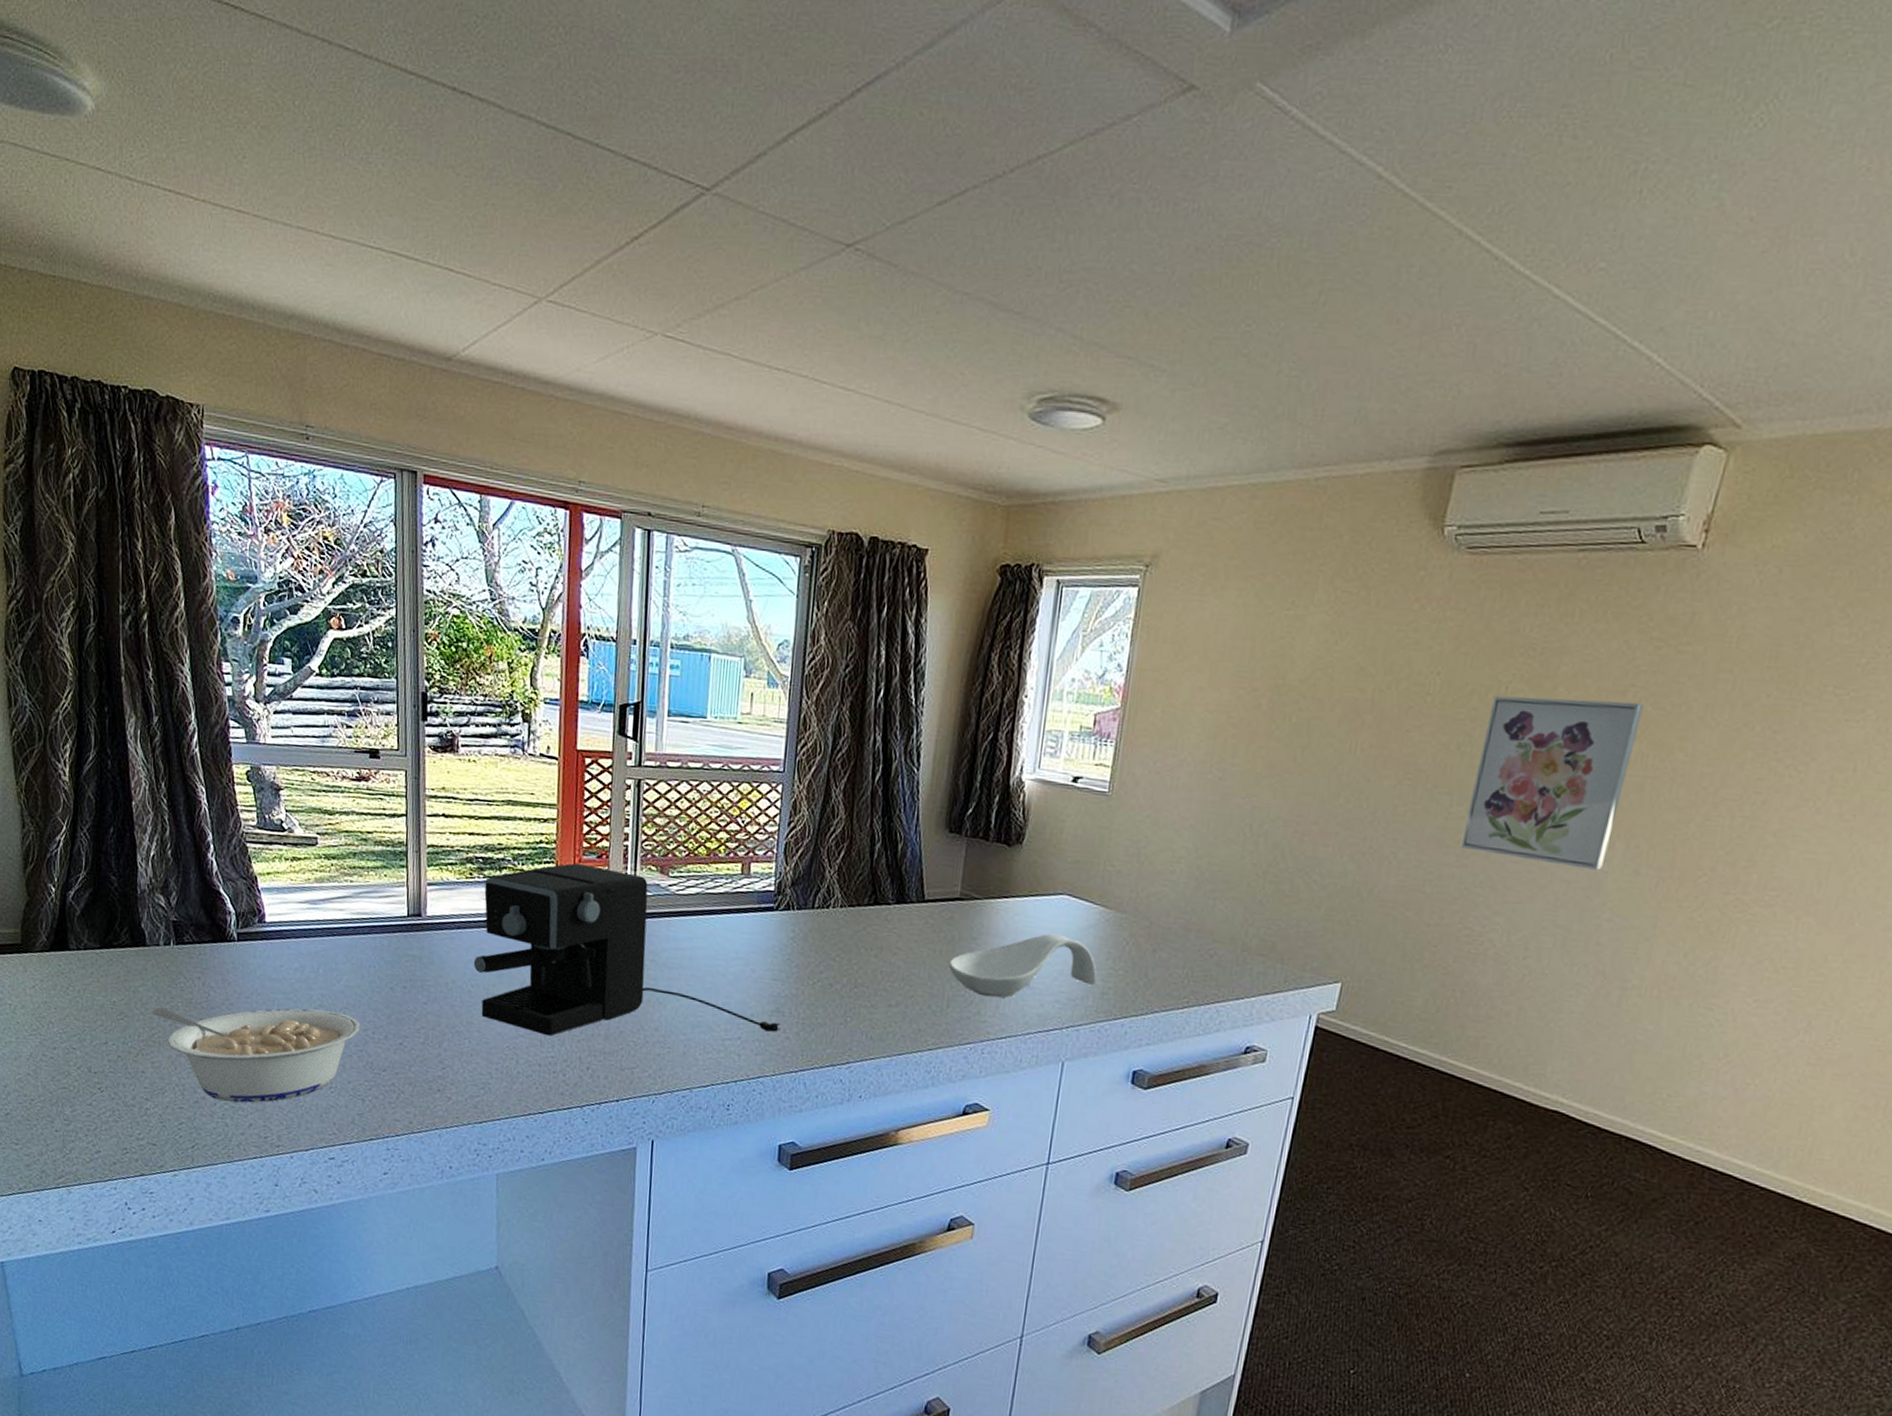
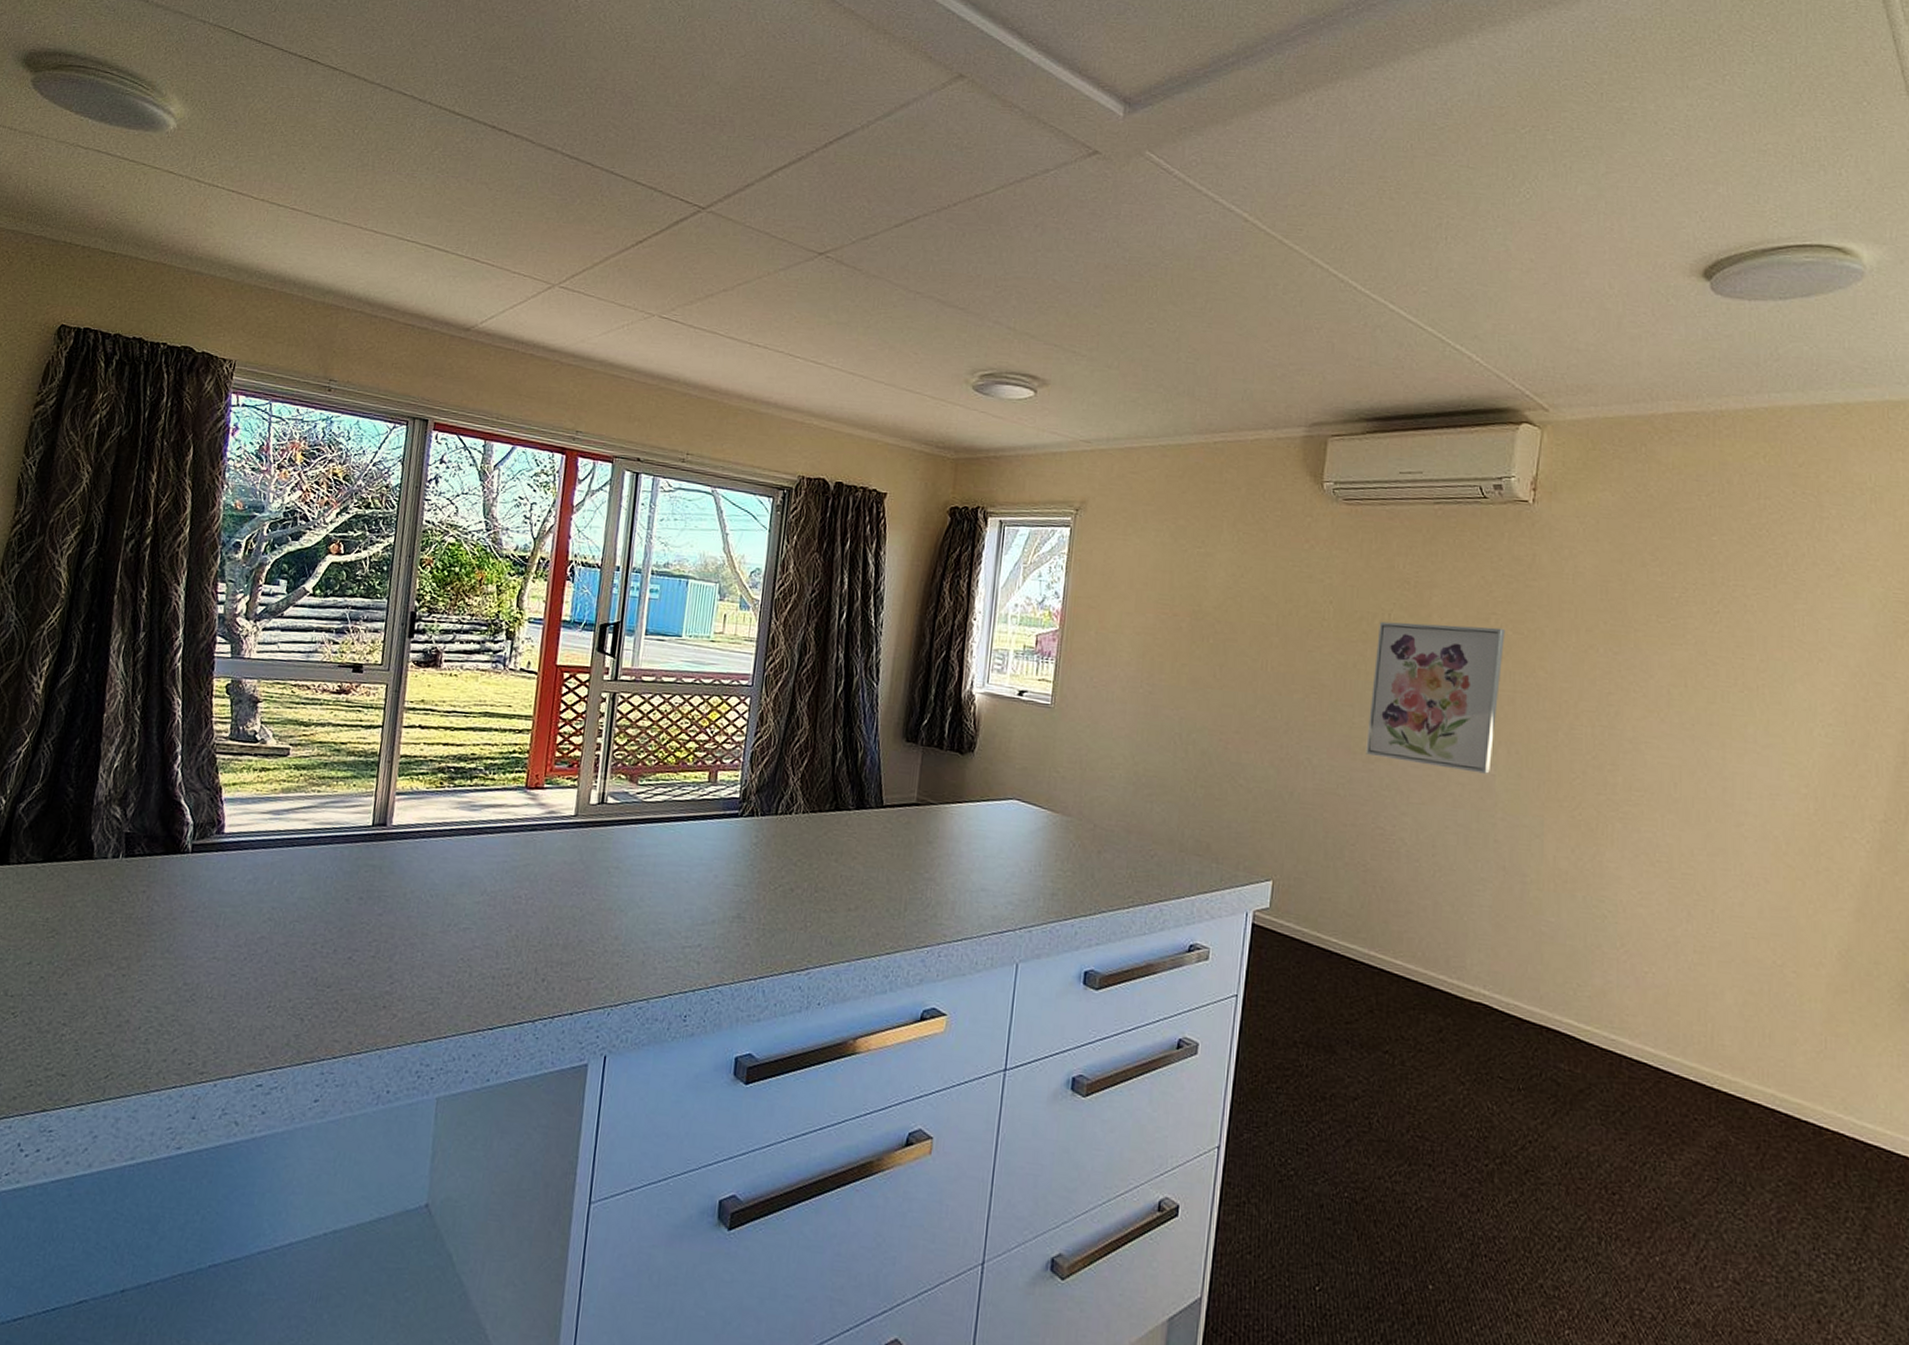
legume: present [151,1007,360,1103] -> none [86,922,309,1026]
coffee maker: present [473,863,781,1036] -> none [434,772,742,947]
spoon rest: present [948,933,1097,999] -> none [906,836,1047,901]

